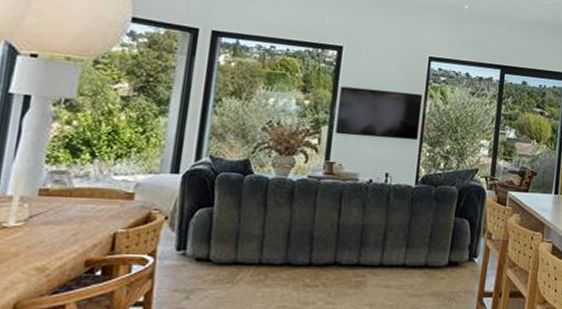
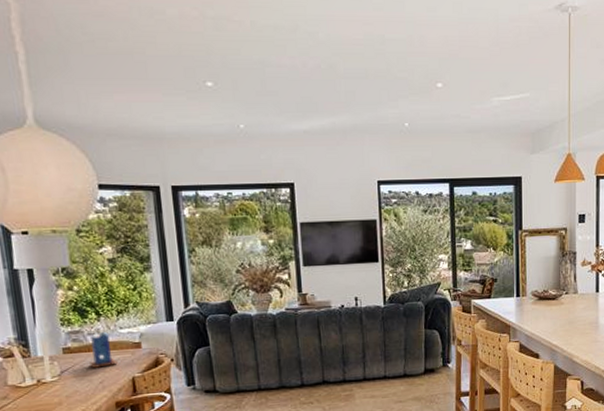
candle: none [66,173,101,217] -> present [89,330,118,368]

